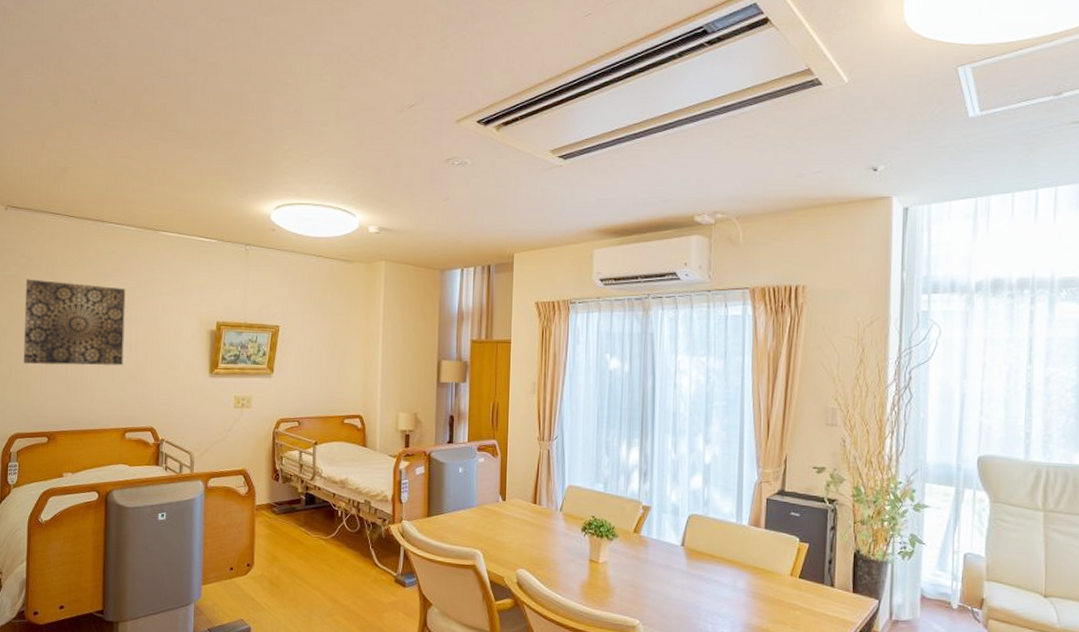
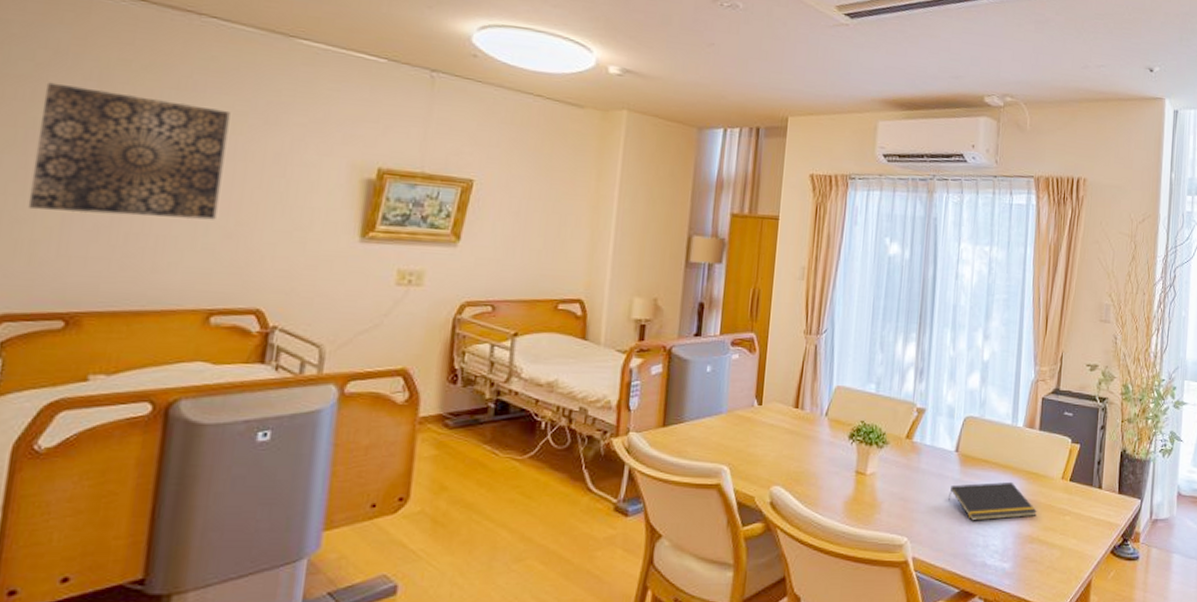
notepad: none [677,575,766,610] -> present [948,481,1037,521]

